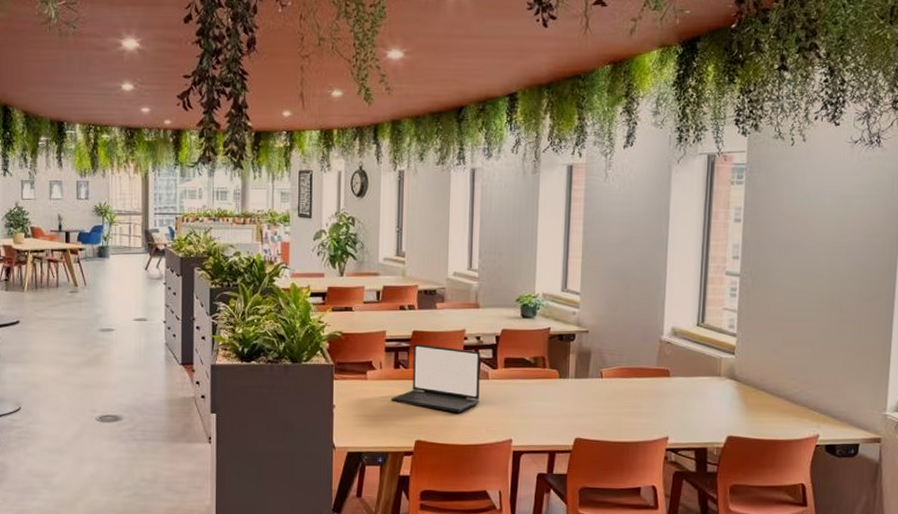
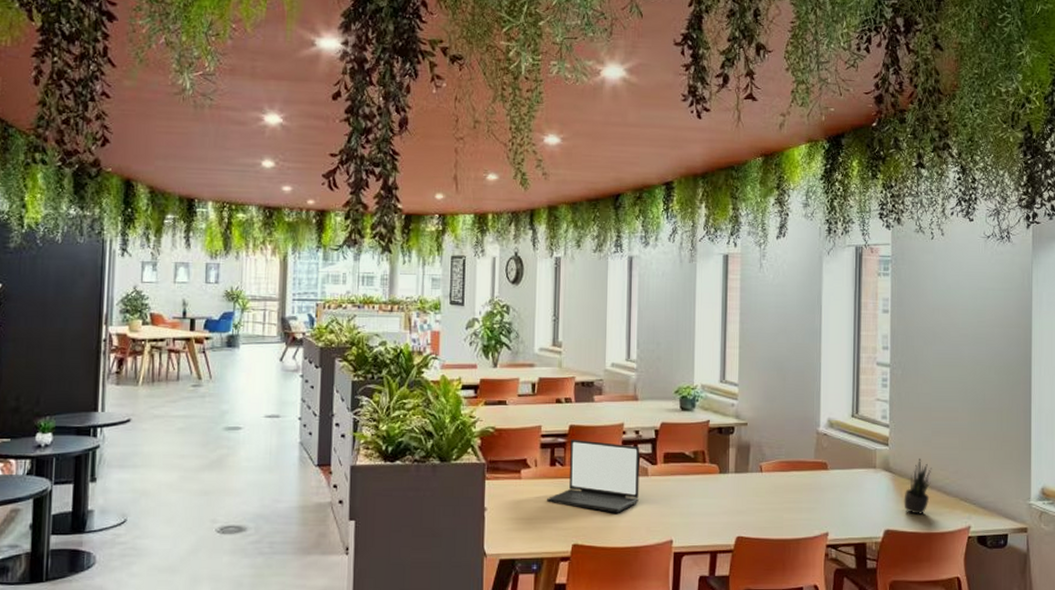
potted plant: none [748,367,781,423] -> present [904,458,932,516]

